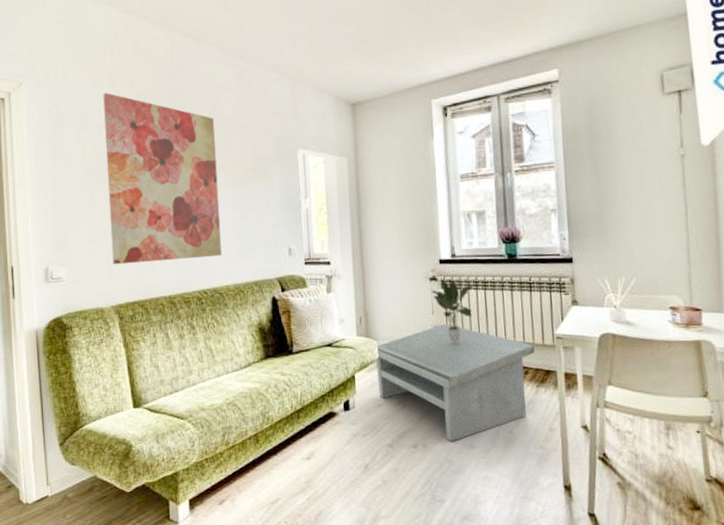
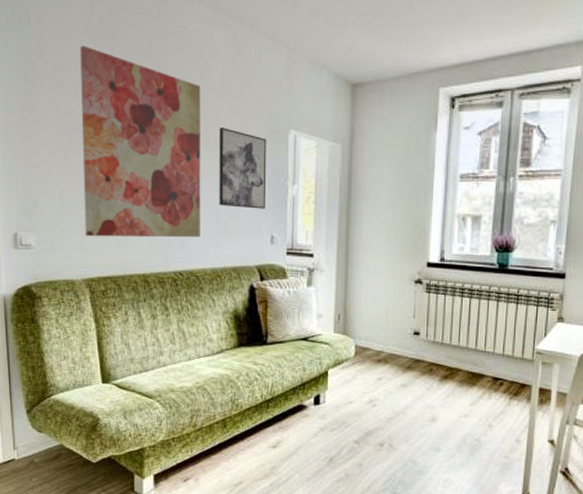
wall art: none [233,152,281,225] -> present [218,126,267,209]
coffee table: present [375,324,535,442] -> none [350,329,513,444]
potted plant: present [431,280,474,343] -> none [414,284,459,348]

